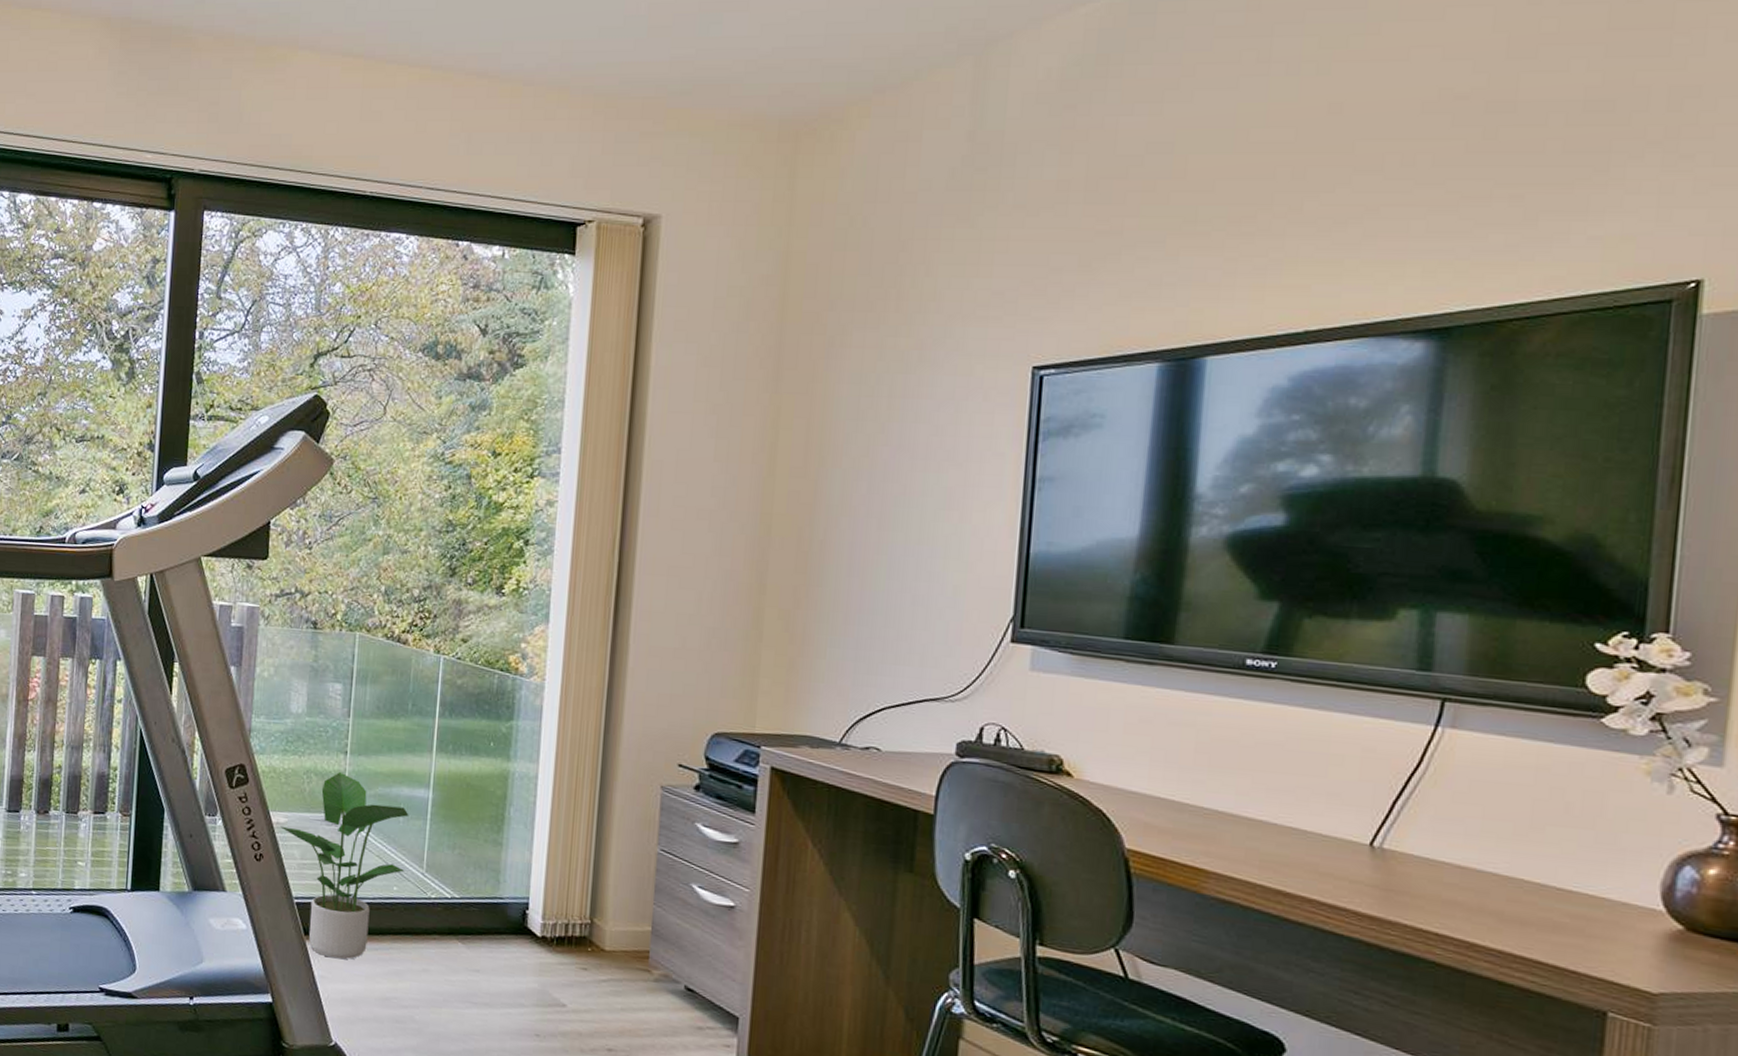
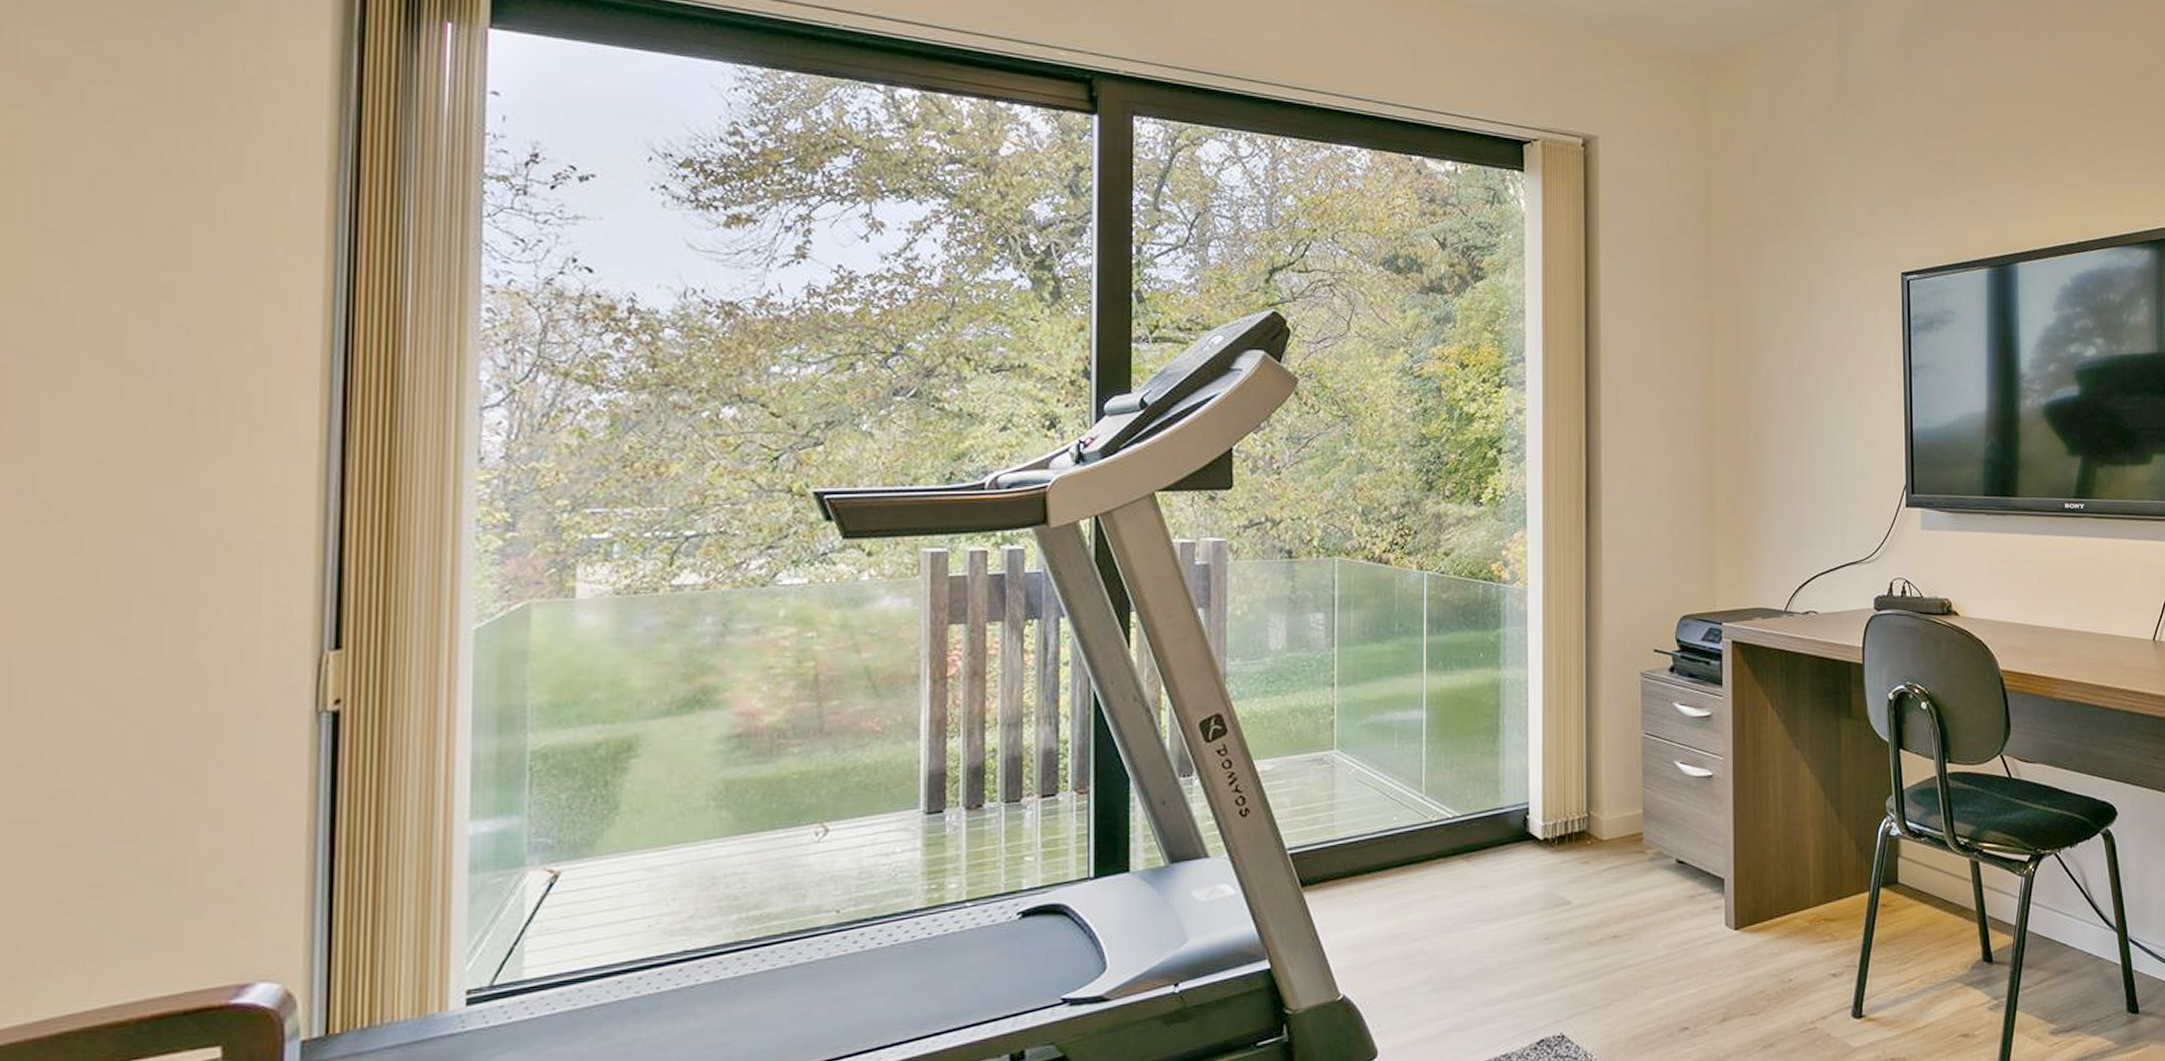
potted plant: present [280,771,409,960] -> none [1267,705,1404,906]

